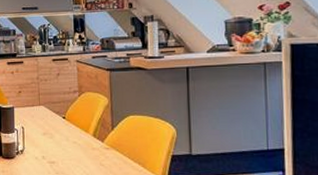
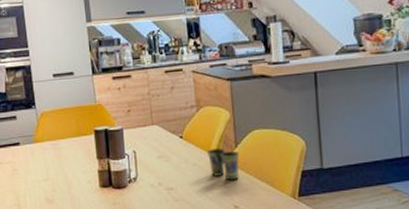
cup: none [86,130,116,159] -> present [206,148,240,181]

